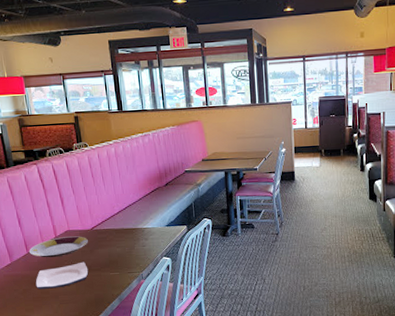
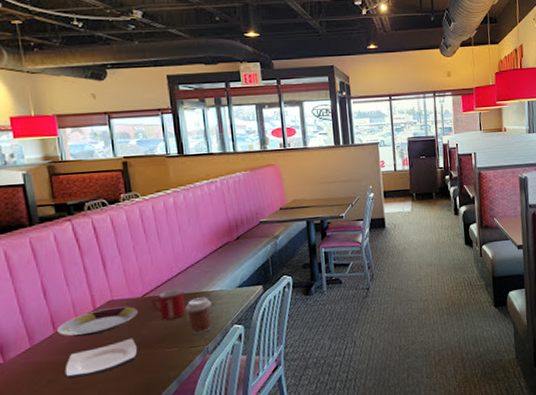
mug: none [98,225,125,250] -> present [151,289,186,321]
coffee cup: none [125,232,145,263] -> present [186,297,212,335]

